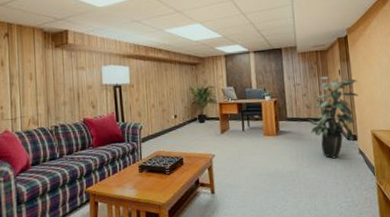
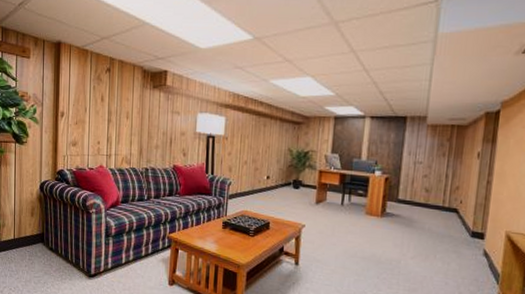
indoor plant: present [308,76,359,159] -> none [424,157,501,255]

